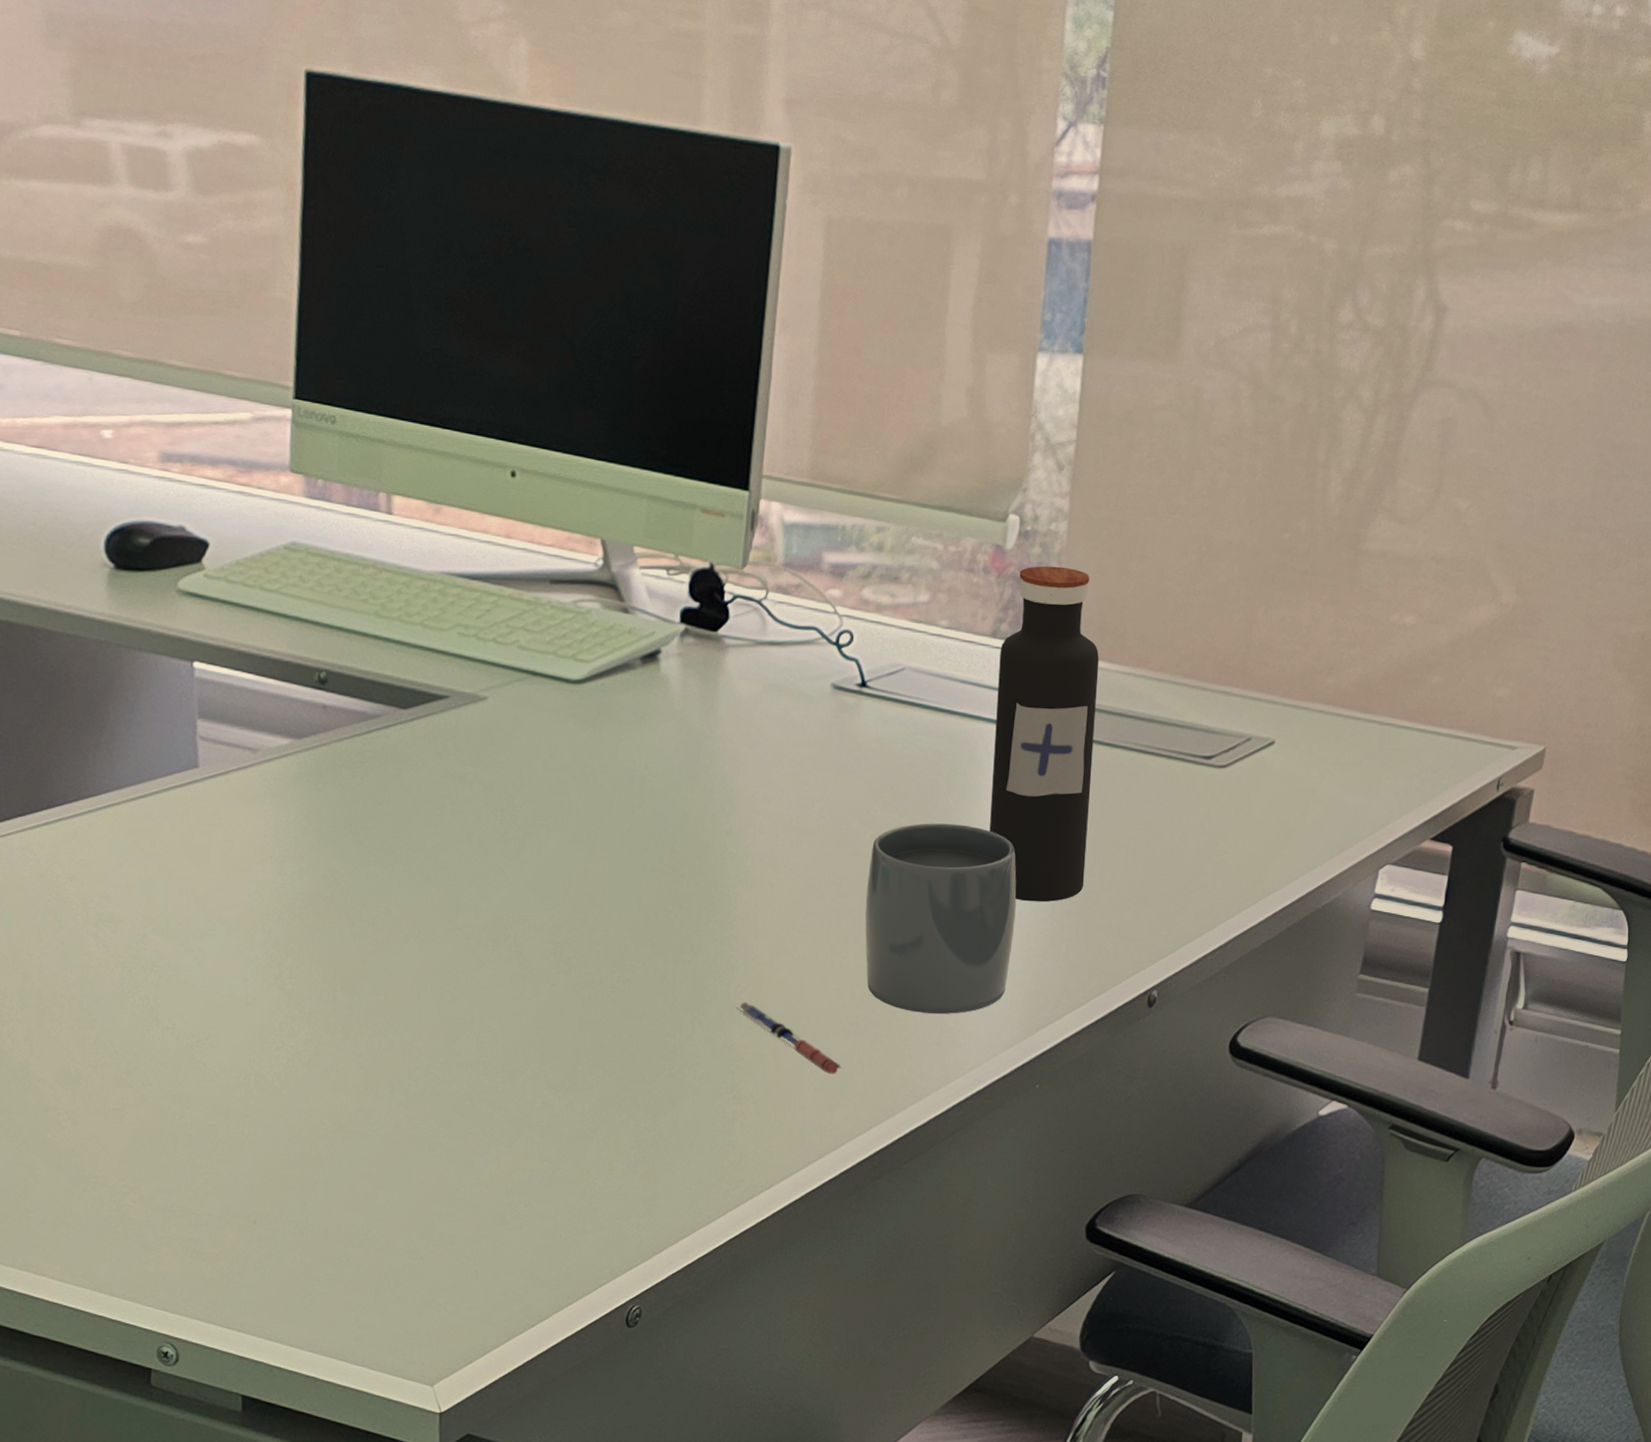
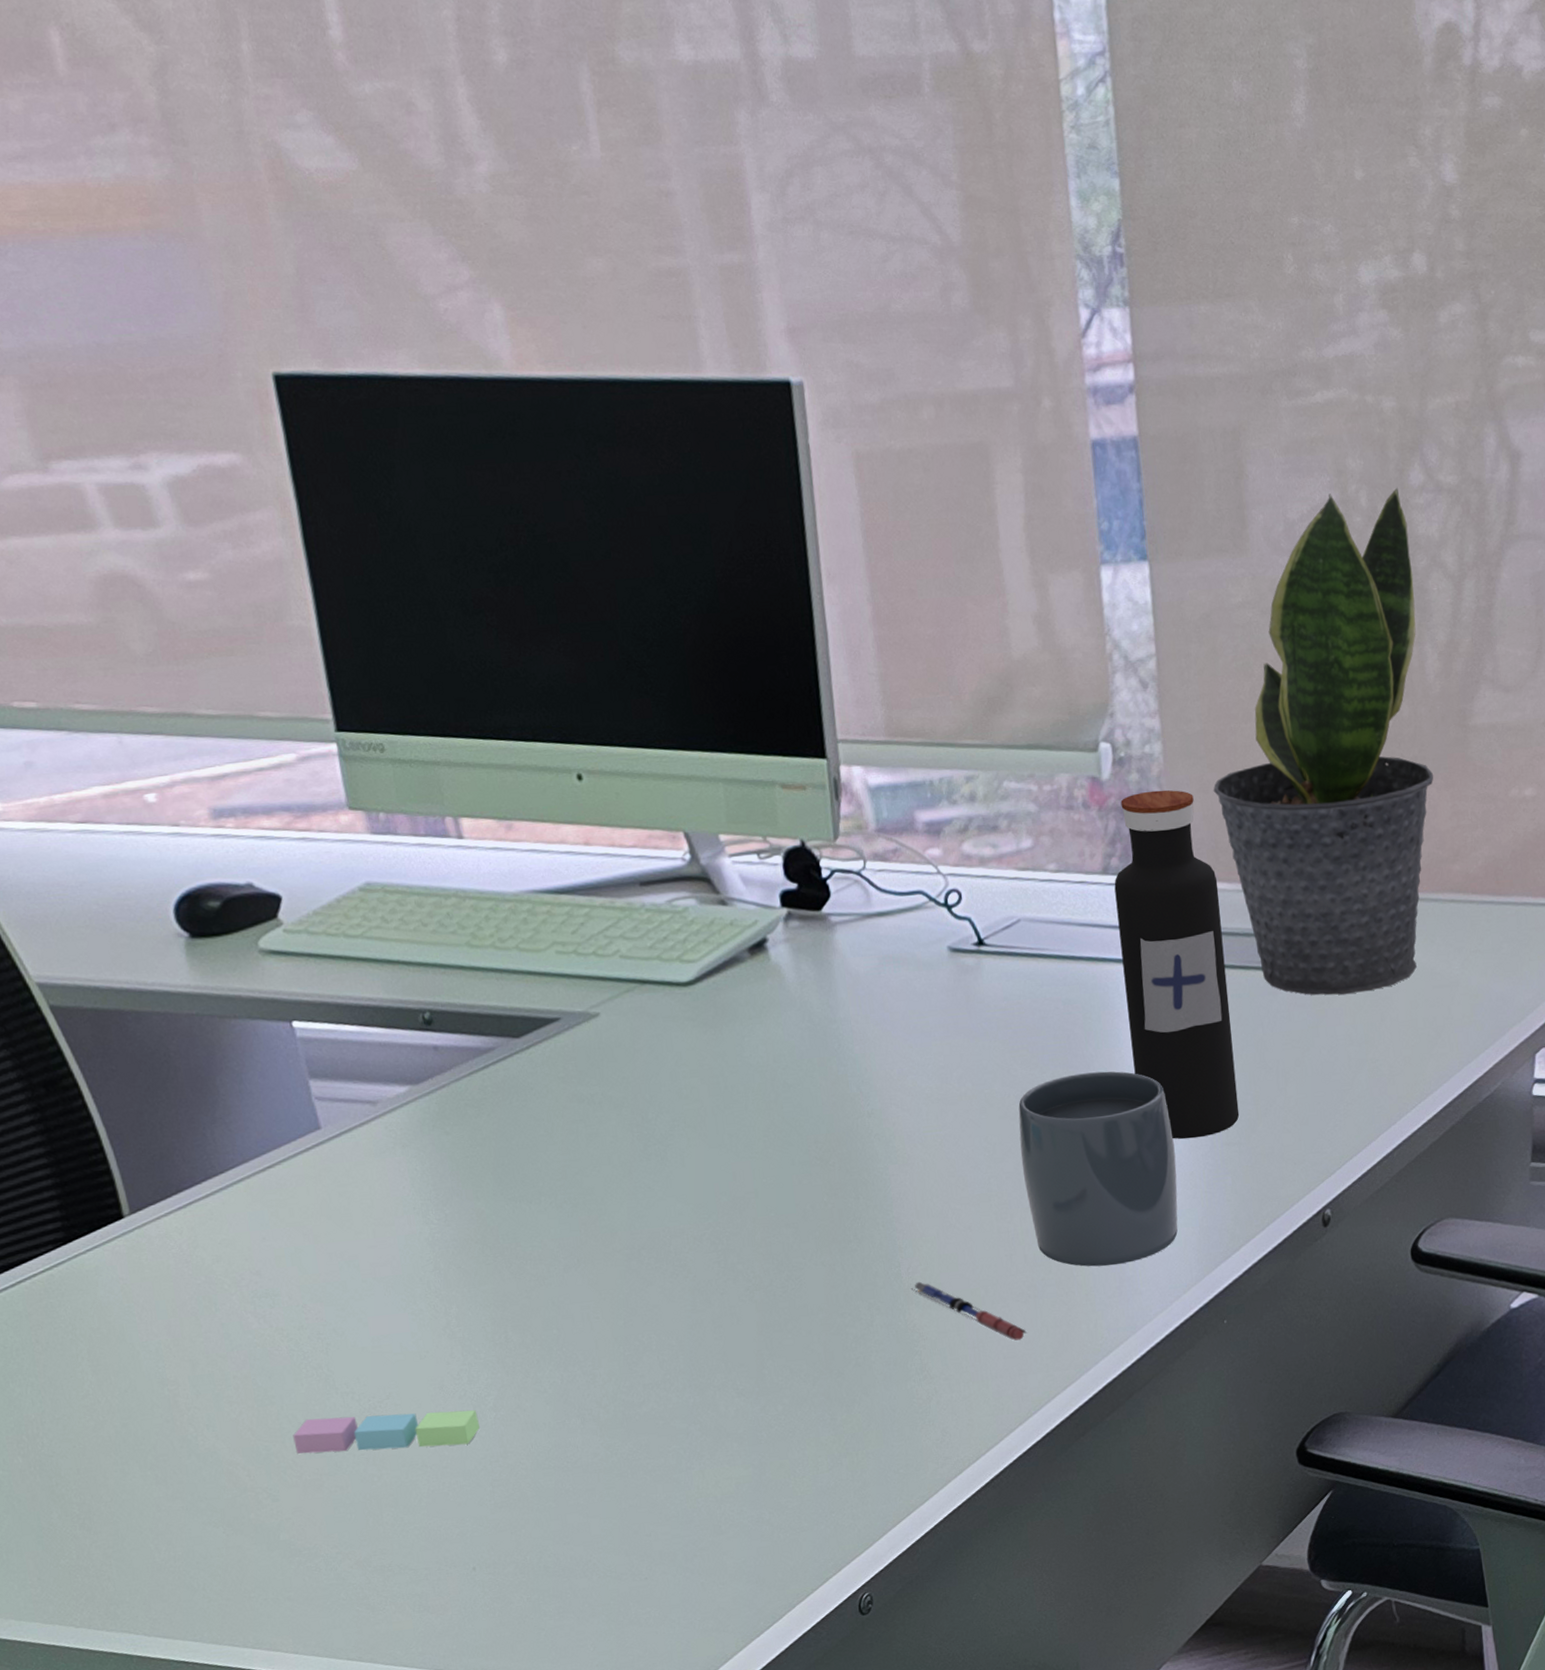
sticky notes: none [105,1047,290,1097] -> present [293,1410,480,1454]
potted plant: none [1109,318,1331,786] -> present [1213,487,1434,995]

